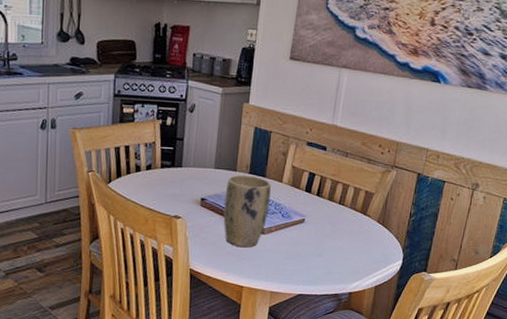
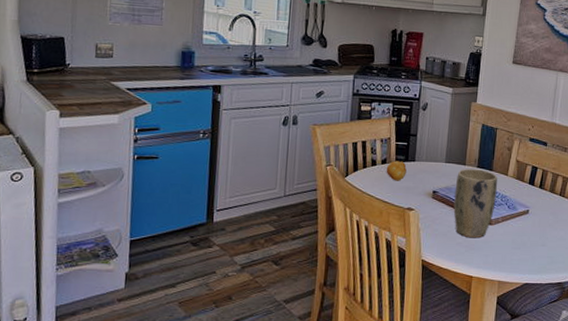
fruit: none [151,166,173,188] -> present [386,160,407,181]

